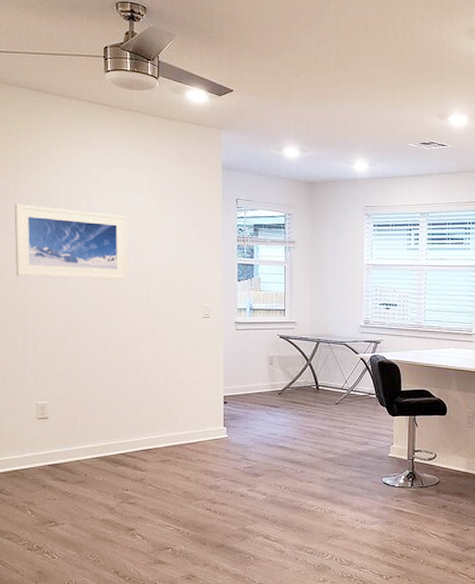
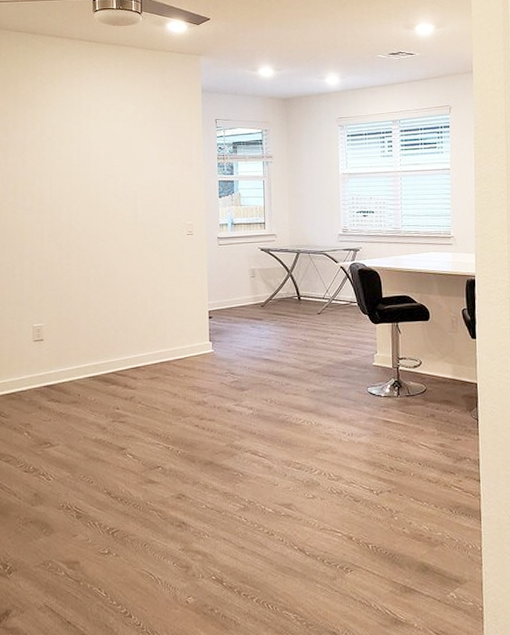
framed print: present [14,203,128,280] -> none [13,137,117,205]

